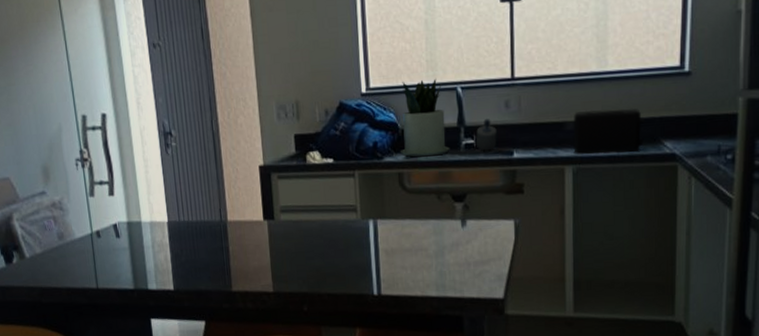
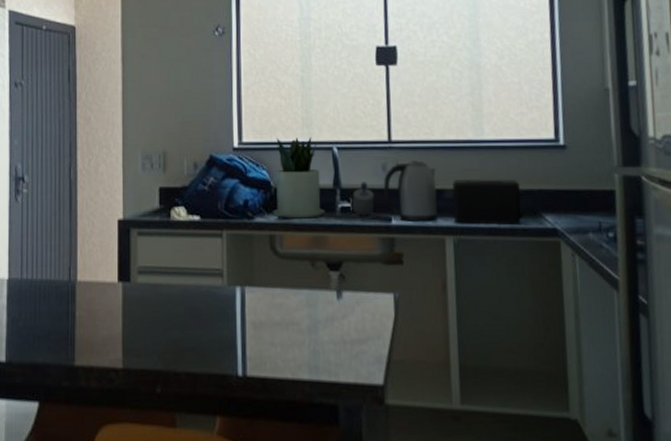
kettle: none [506,95,559,154] -> present [384,161,438,222]

